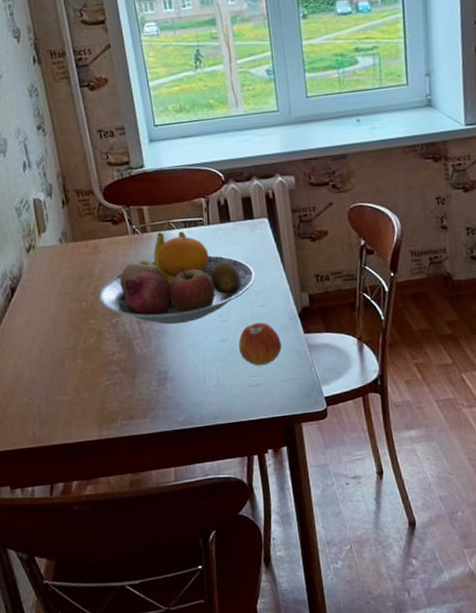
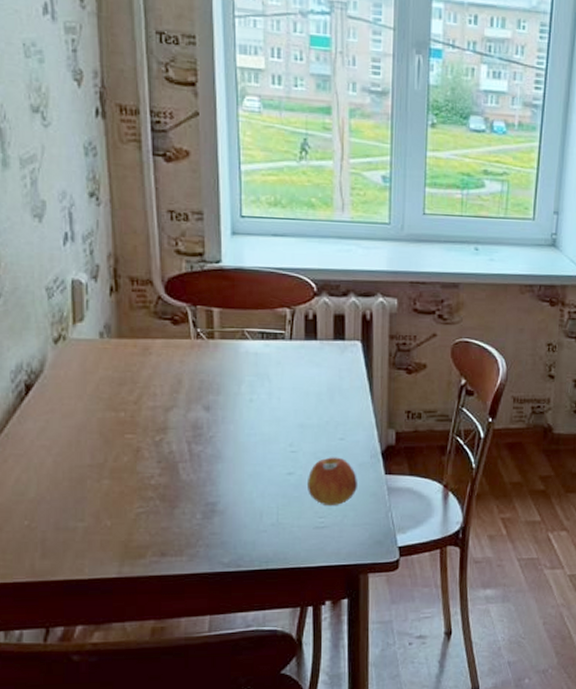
fruit bowl: present [99,231,256,324] -> none [143,341,338,450]

